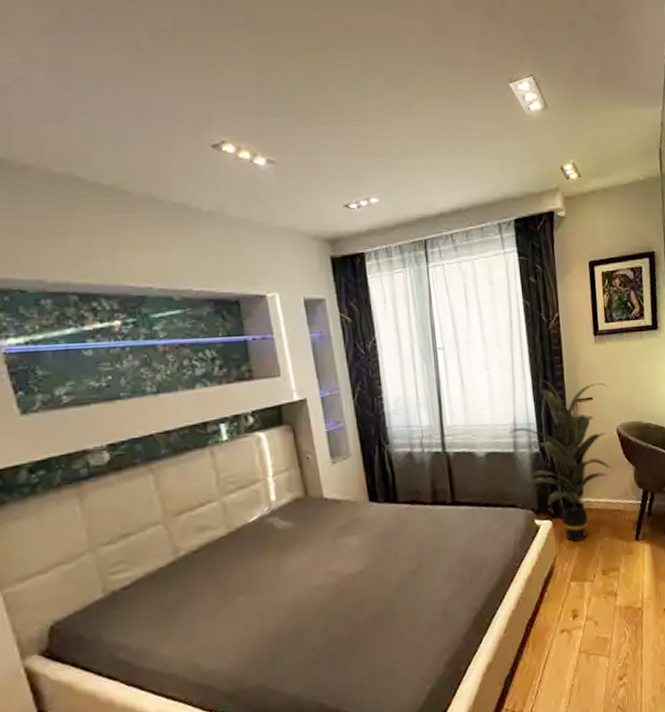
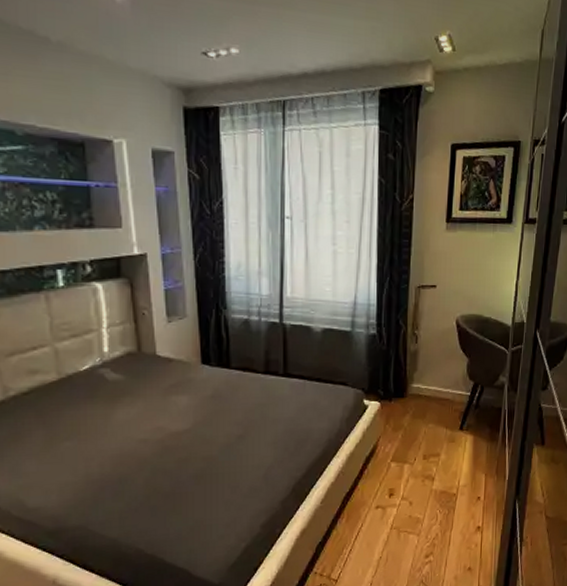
indoor plant: present [509,379,613,542] -> none [349,260,452,425]

